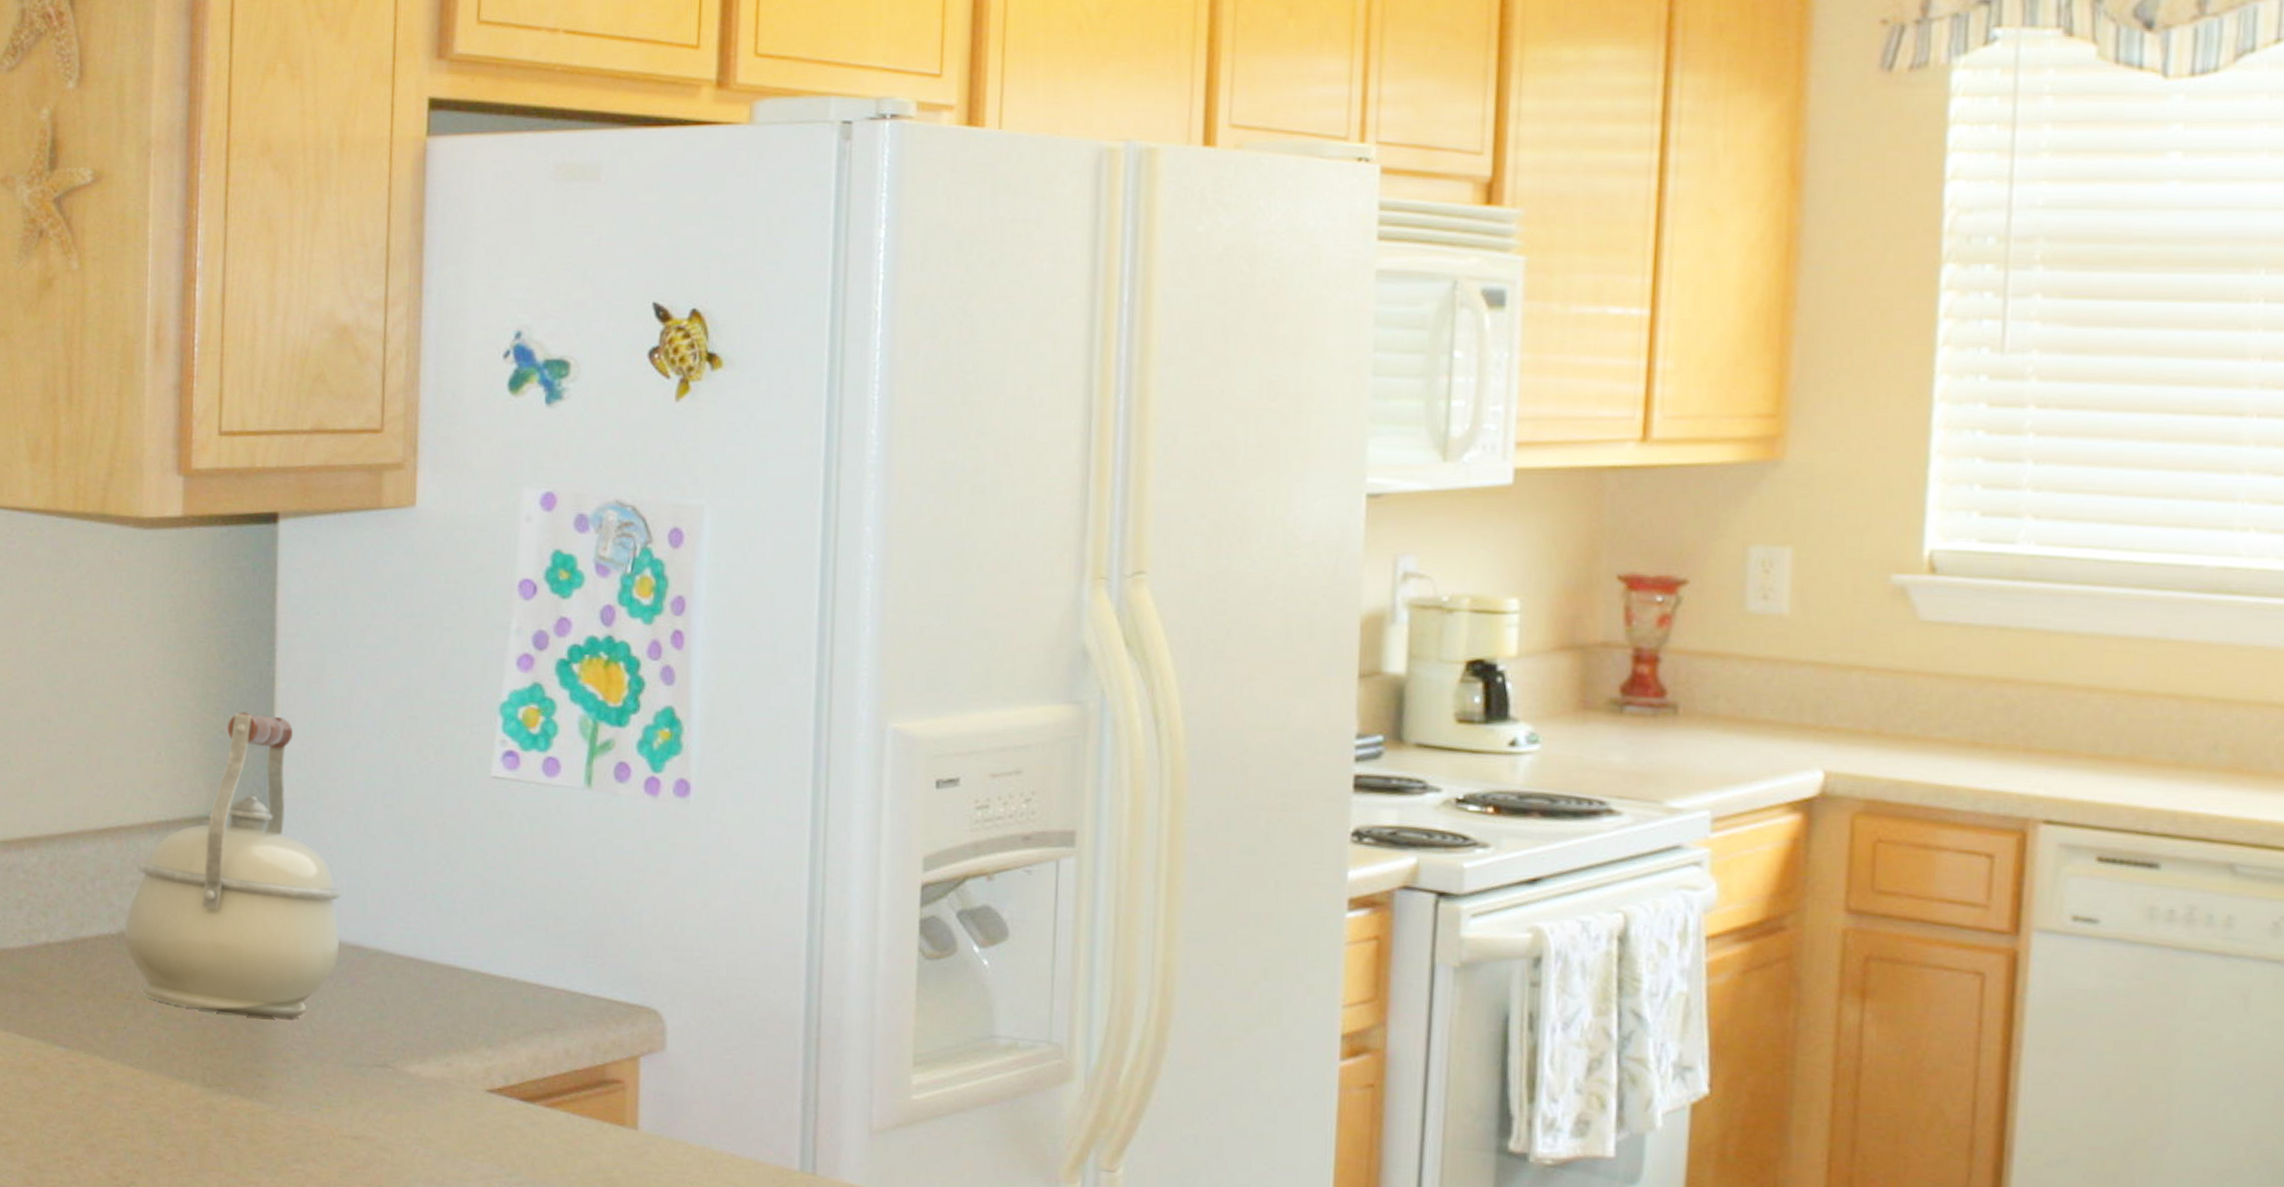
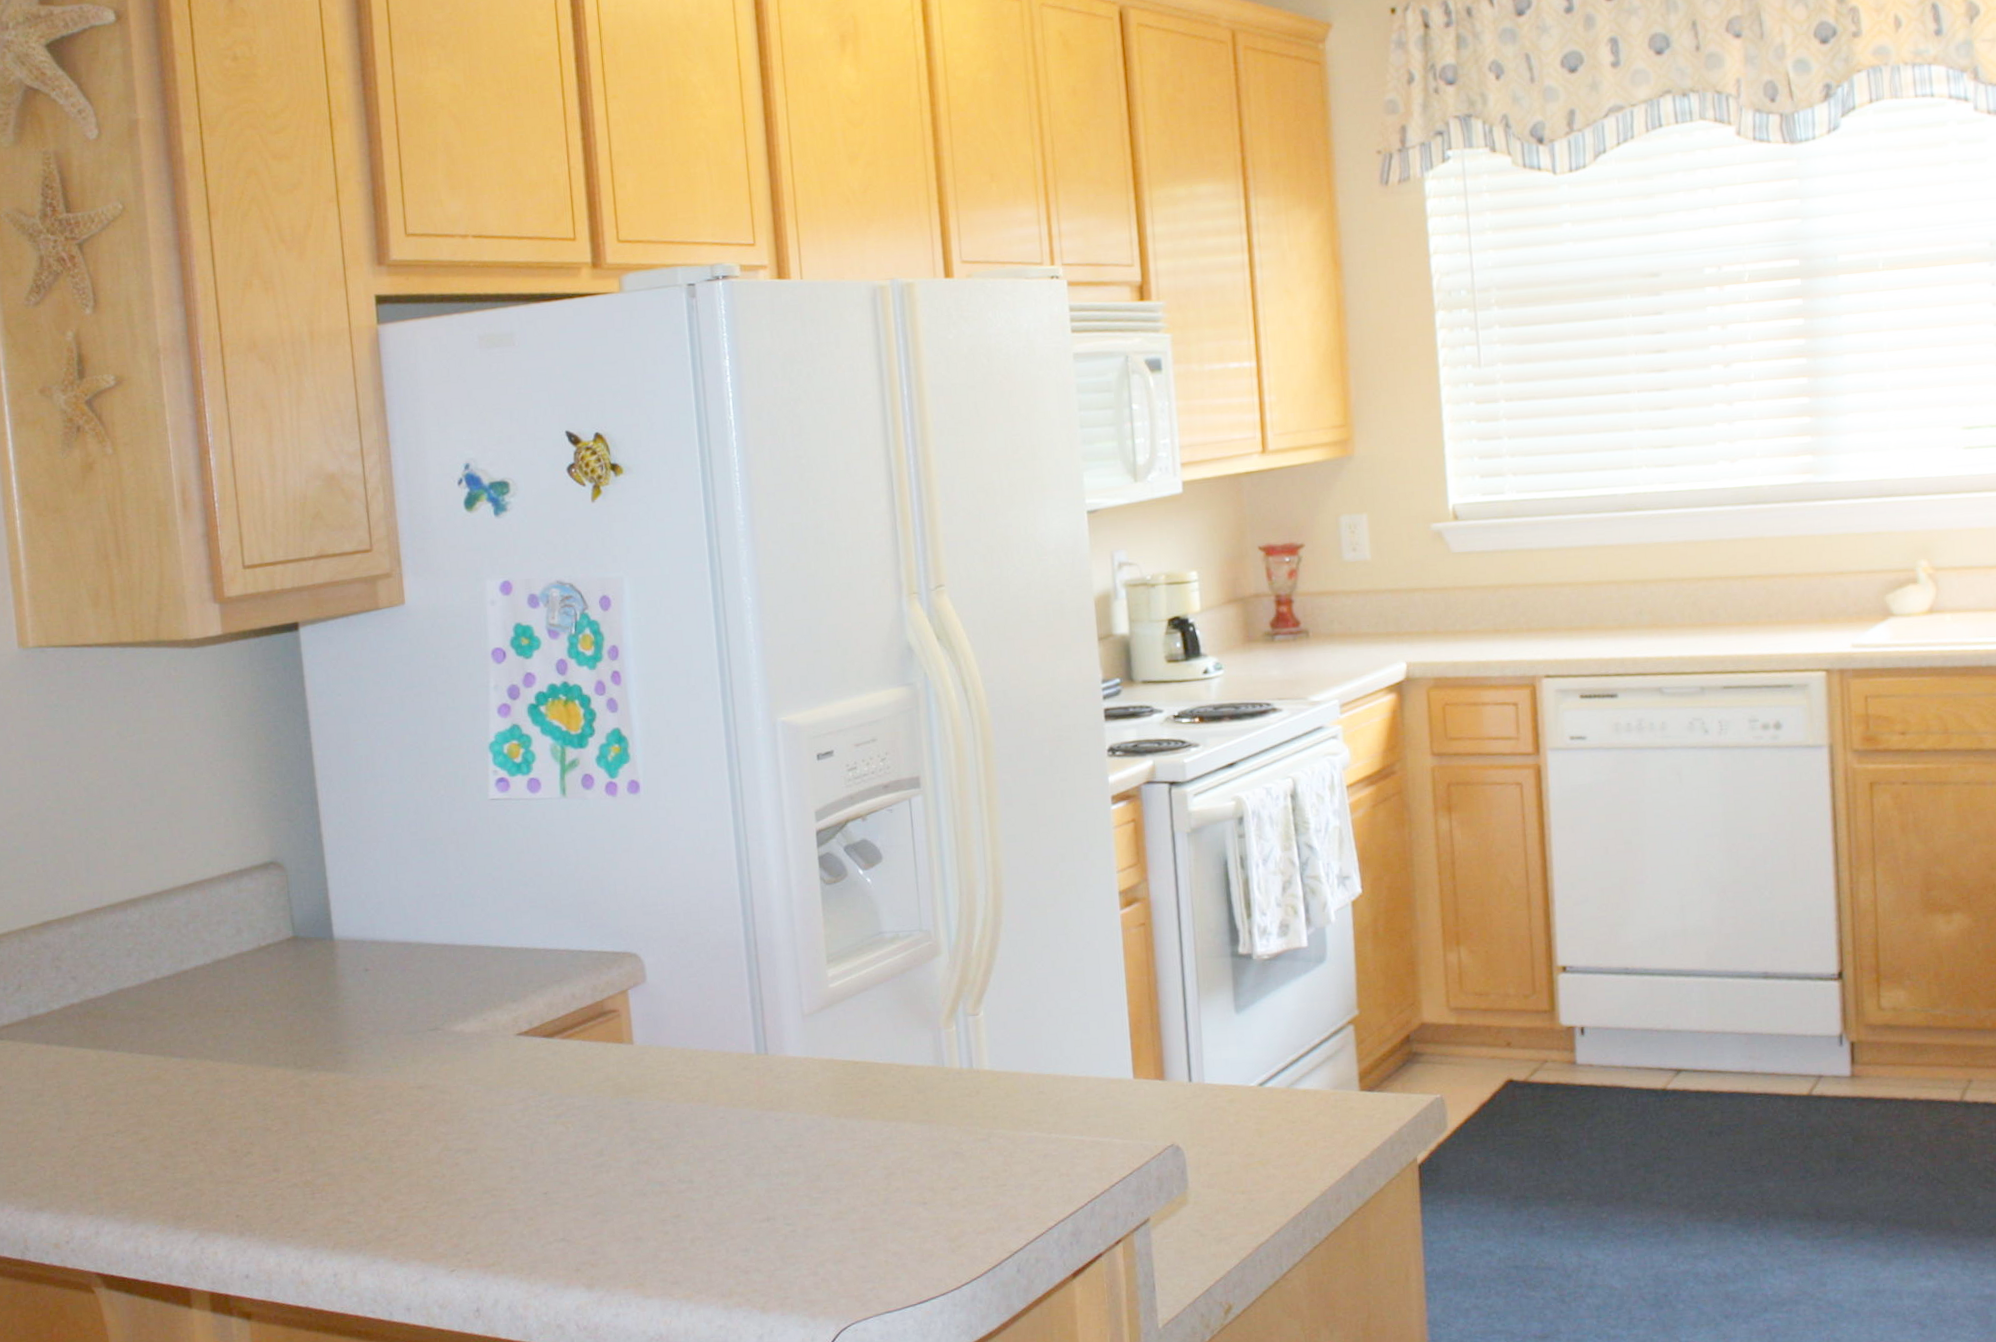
kettle: present [124,712,343,1019] -> none [216,777,389,1011]

